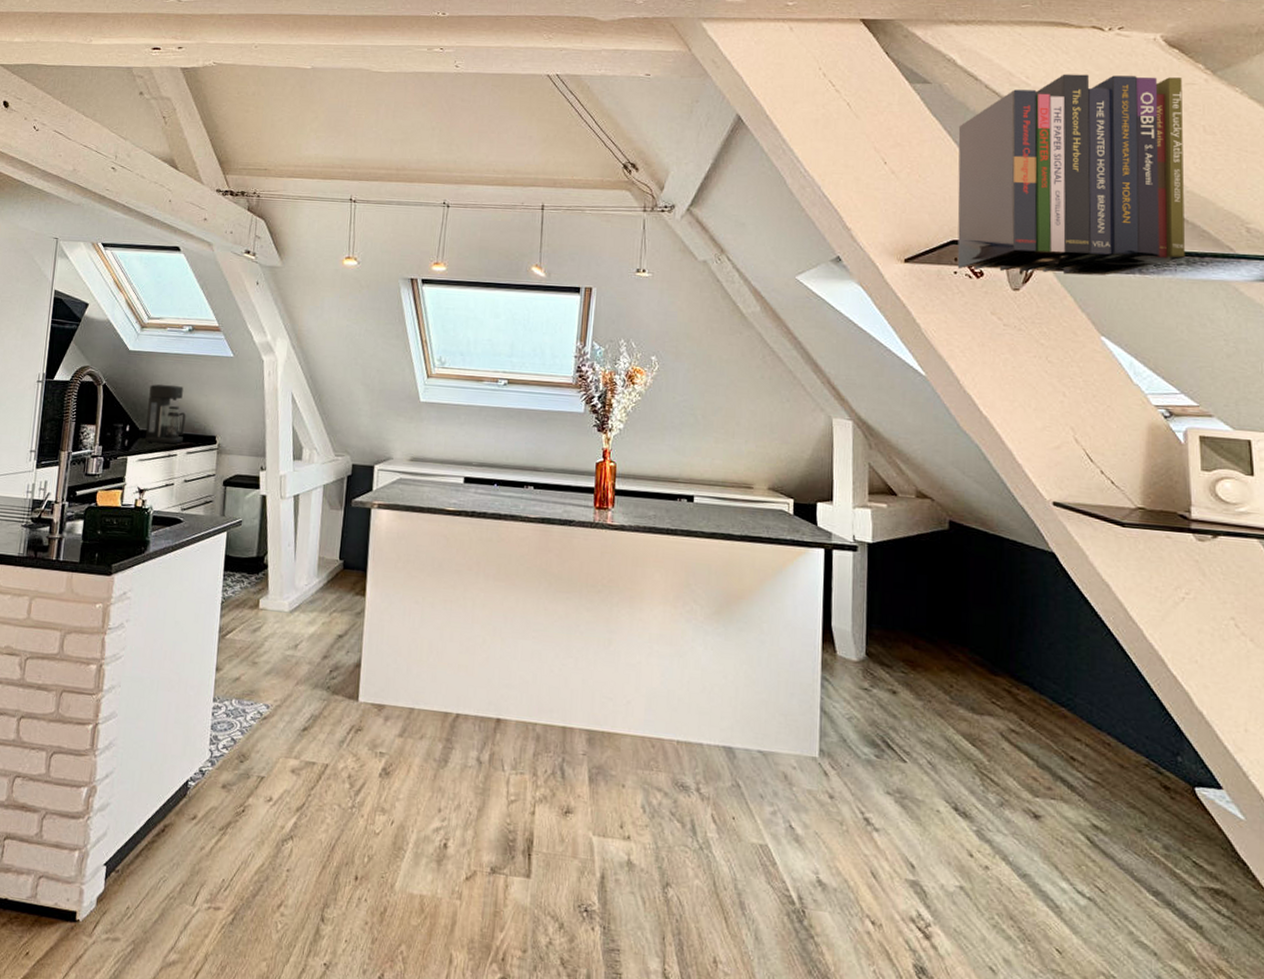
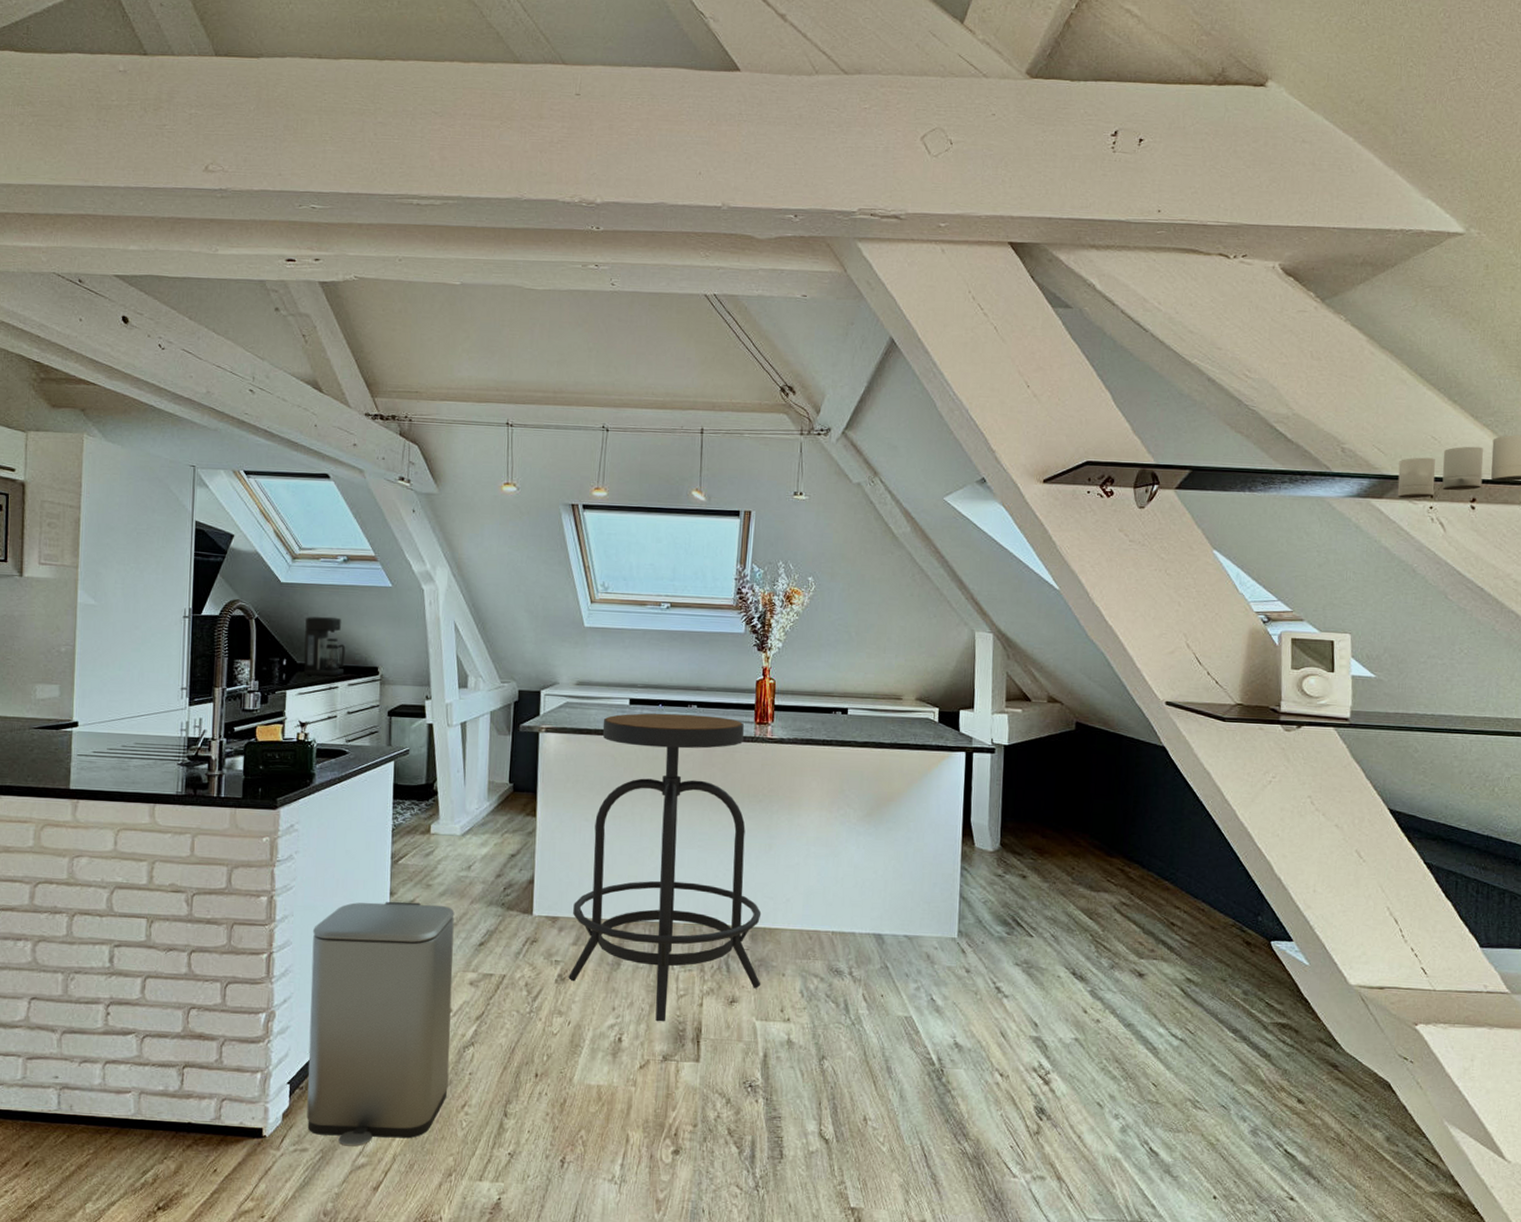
pedal bin: none [121,676,279,941] -> present [307,901,455,1147]
bar stool: none [393,492,600,830] -> present [568,713,762,1022]
books: present [957,74,1186,276] -> none [1090,300,1296,494]

